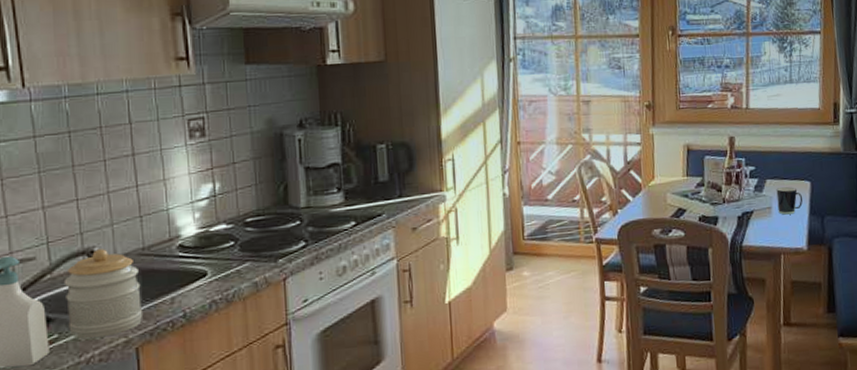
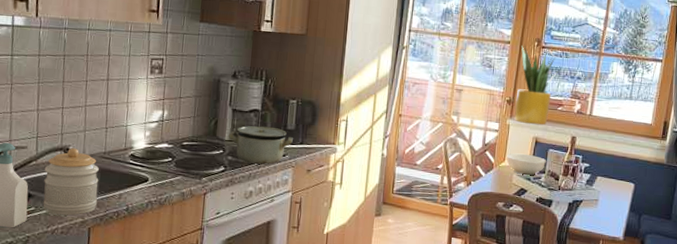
saucepan: none [304,181,390,233] -> present [228,126,294,165]
planter: none [654,31,702,131] -> present [514,43,559,126]
bowl: none [656,166,705,192] -> present [507,153,547,175]
mug: present [776,187,803,215] -> none [603,185,626,208]

